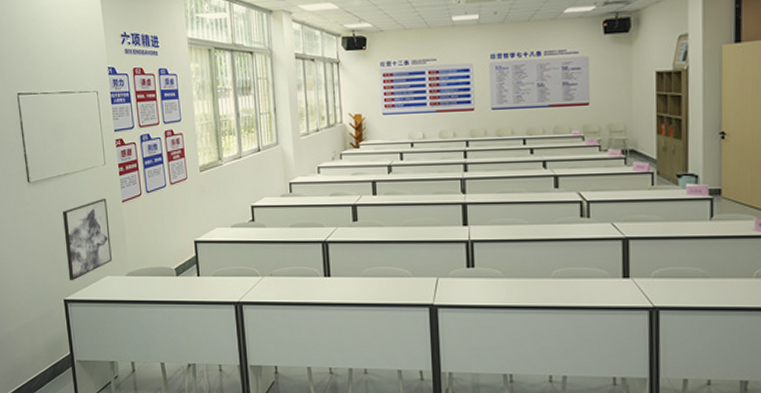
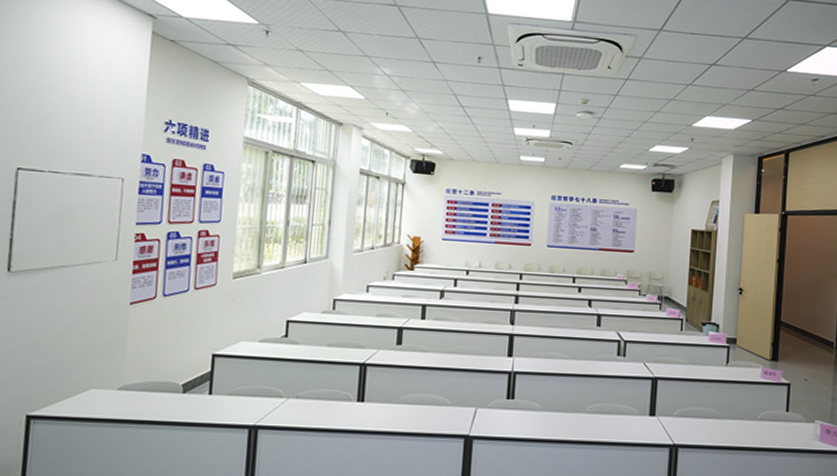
wall art: present [63,199,112,281] -> none [39,298,110,393]

